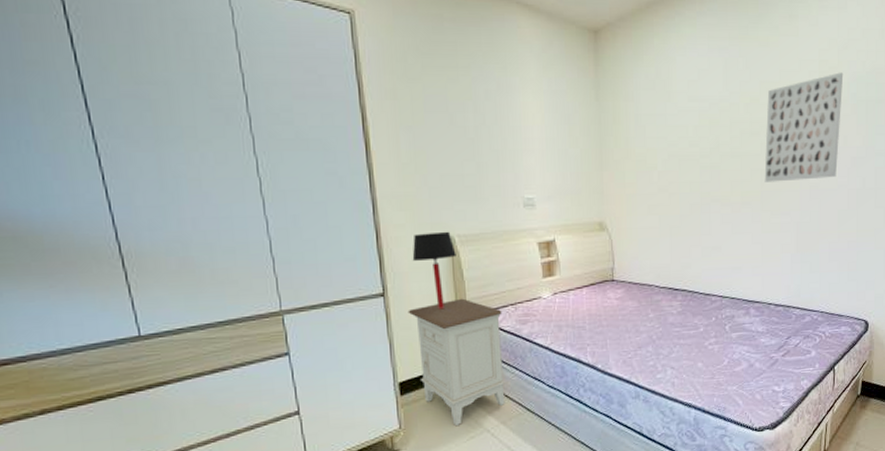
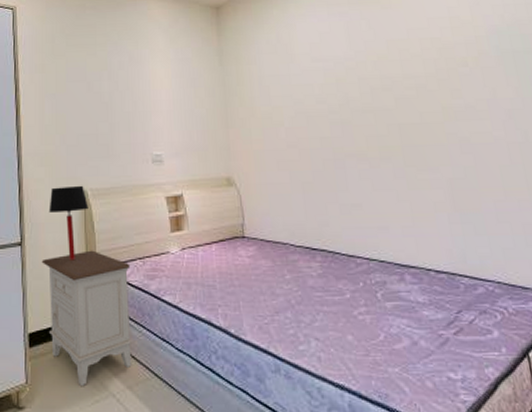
wall art: present [764,72,844,182] -> none [396,27,490,137]

